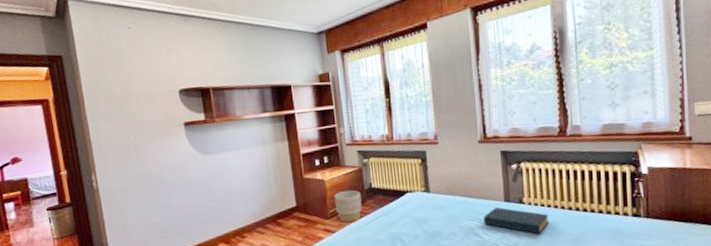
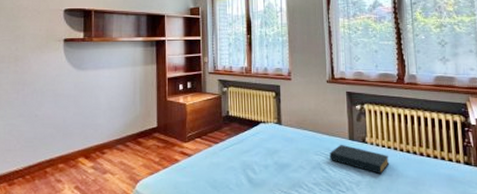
planter: present [334,190,362,223] -> none [193,117,218,147]

